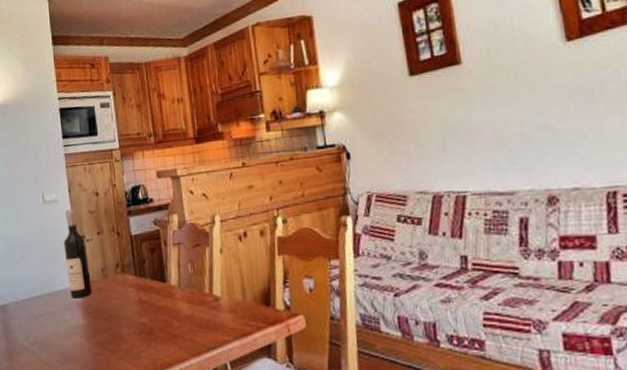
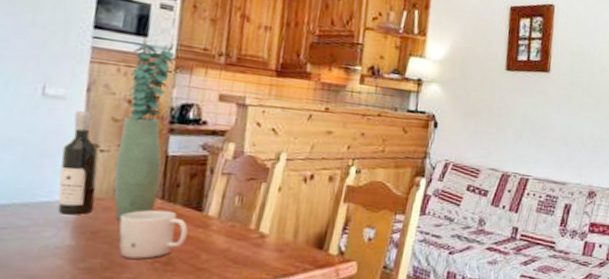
vase: none [91,135,132,305] -> present [113,37,175,228]
mug: none [111,285,160,331] -> present [118,209,189,259]

